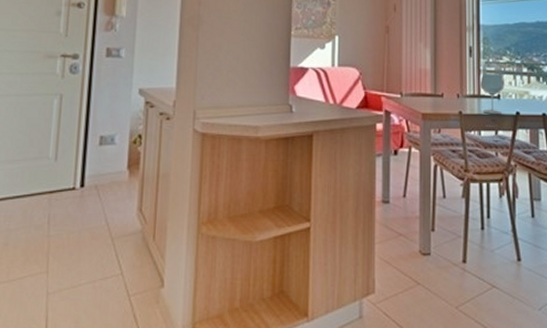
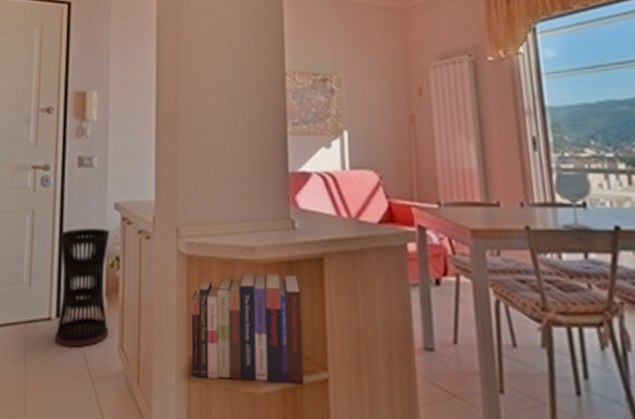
umbrella stand: none [78,110,134,212] -> present [54,227,110,348]
books: none [200,146,294,233] -> present [191,271,304,385]

